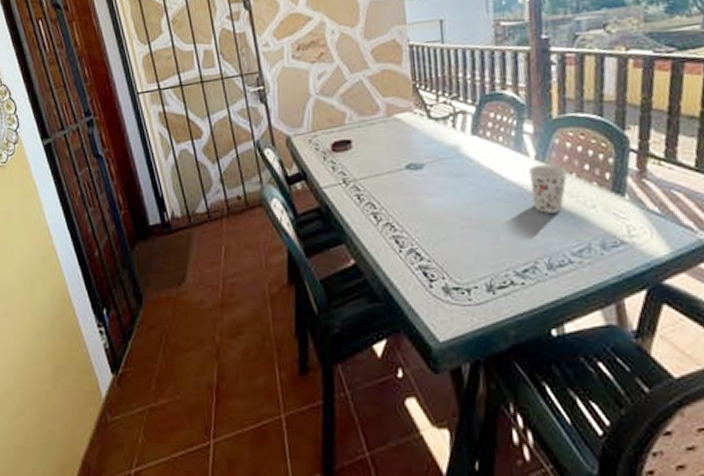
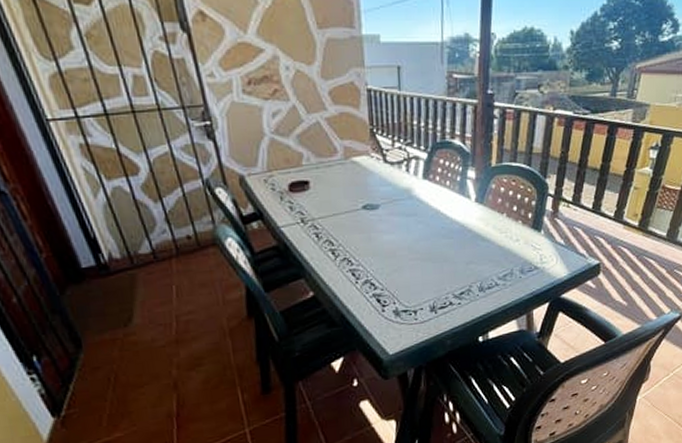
cup: present [528,163,568,214] -> none [469,205,500,247]

